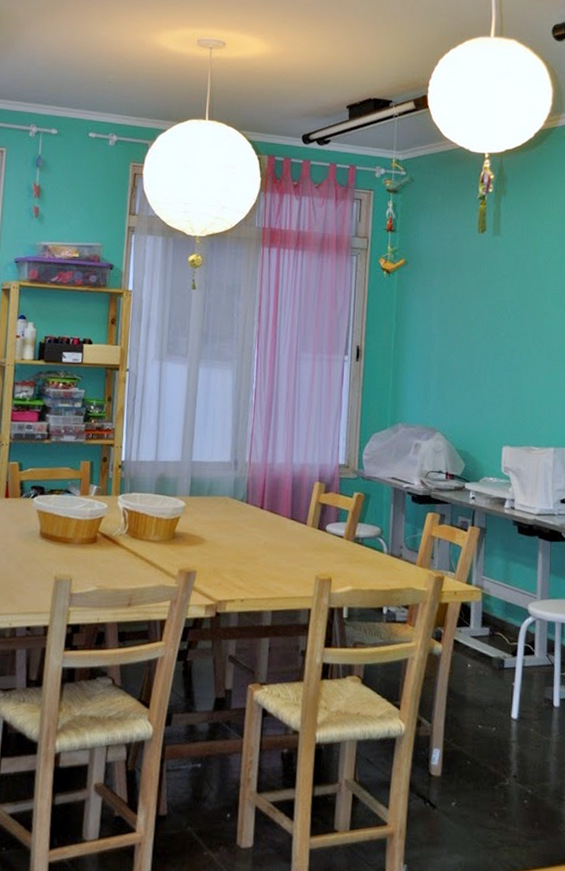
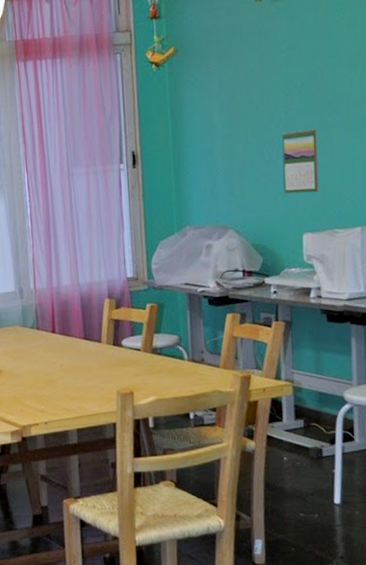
calendar: none [489,350,521,409] -> present [281,128,319,194]

